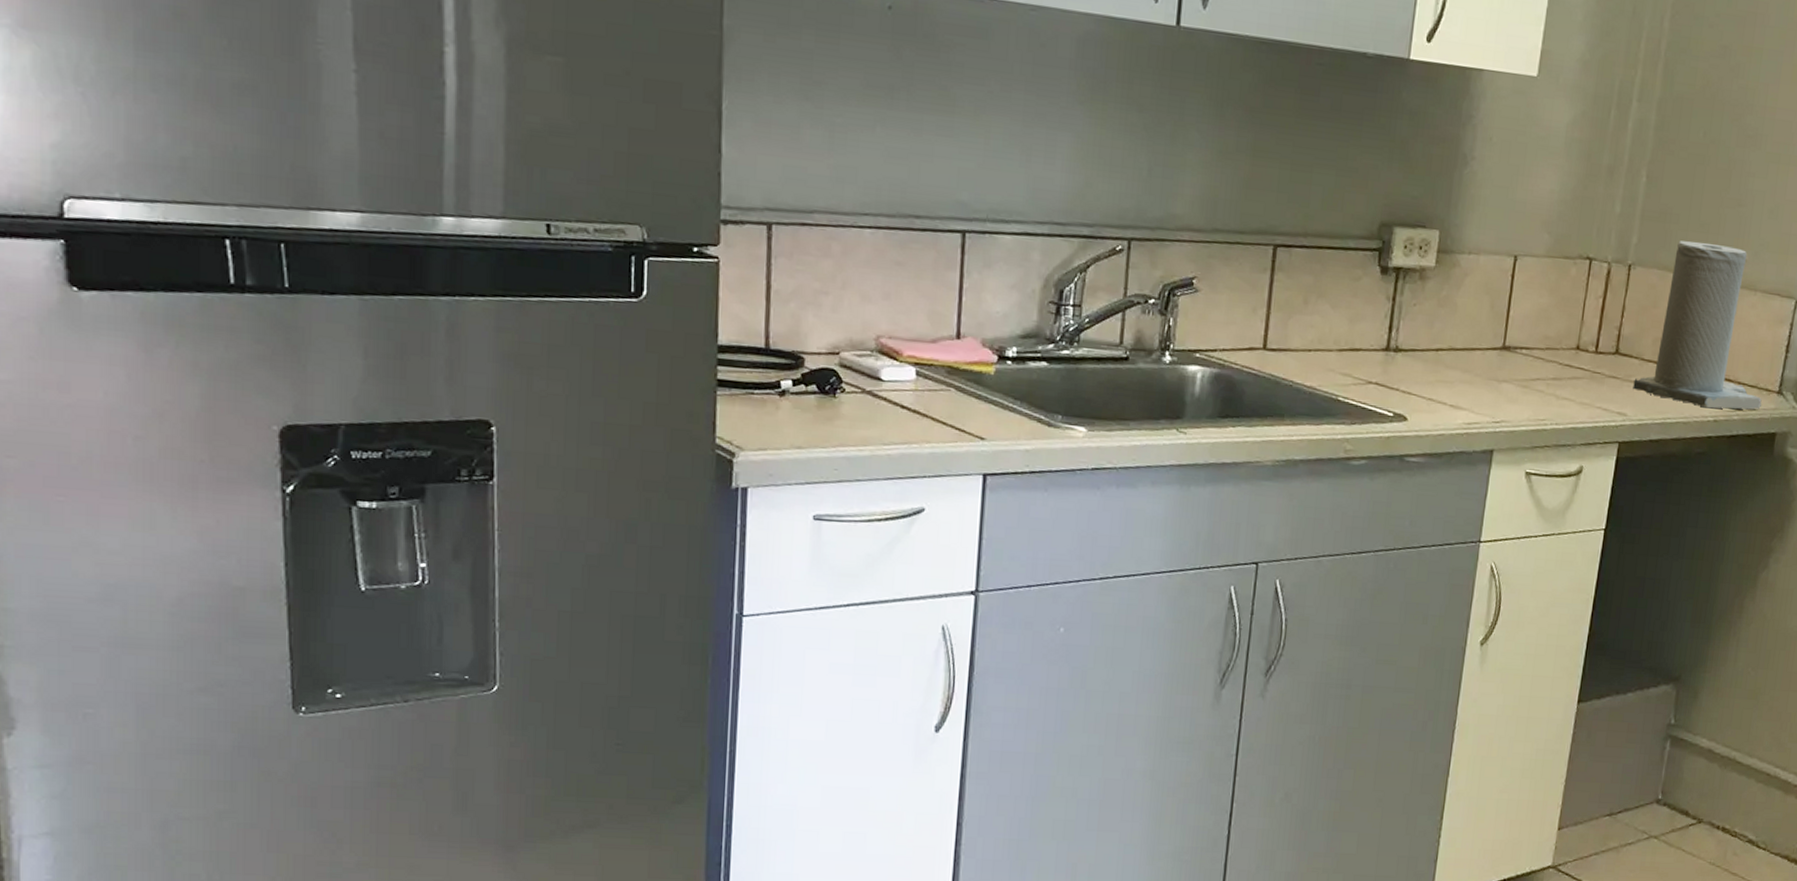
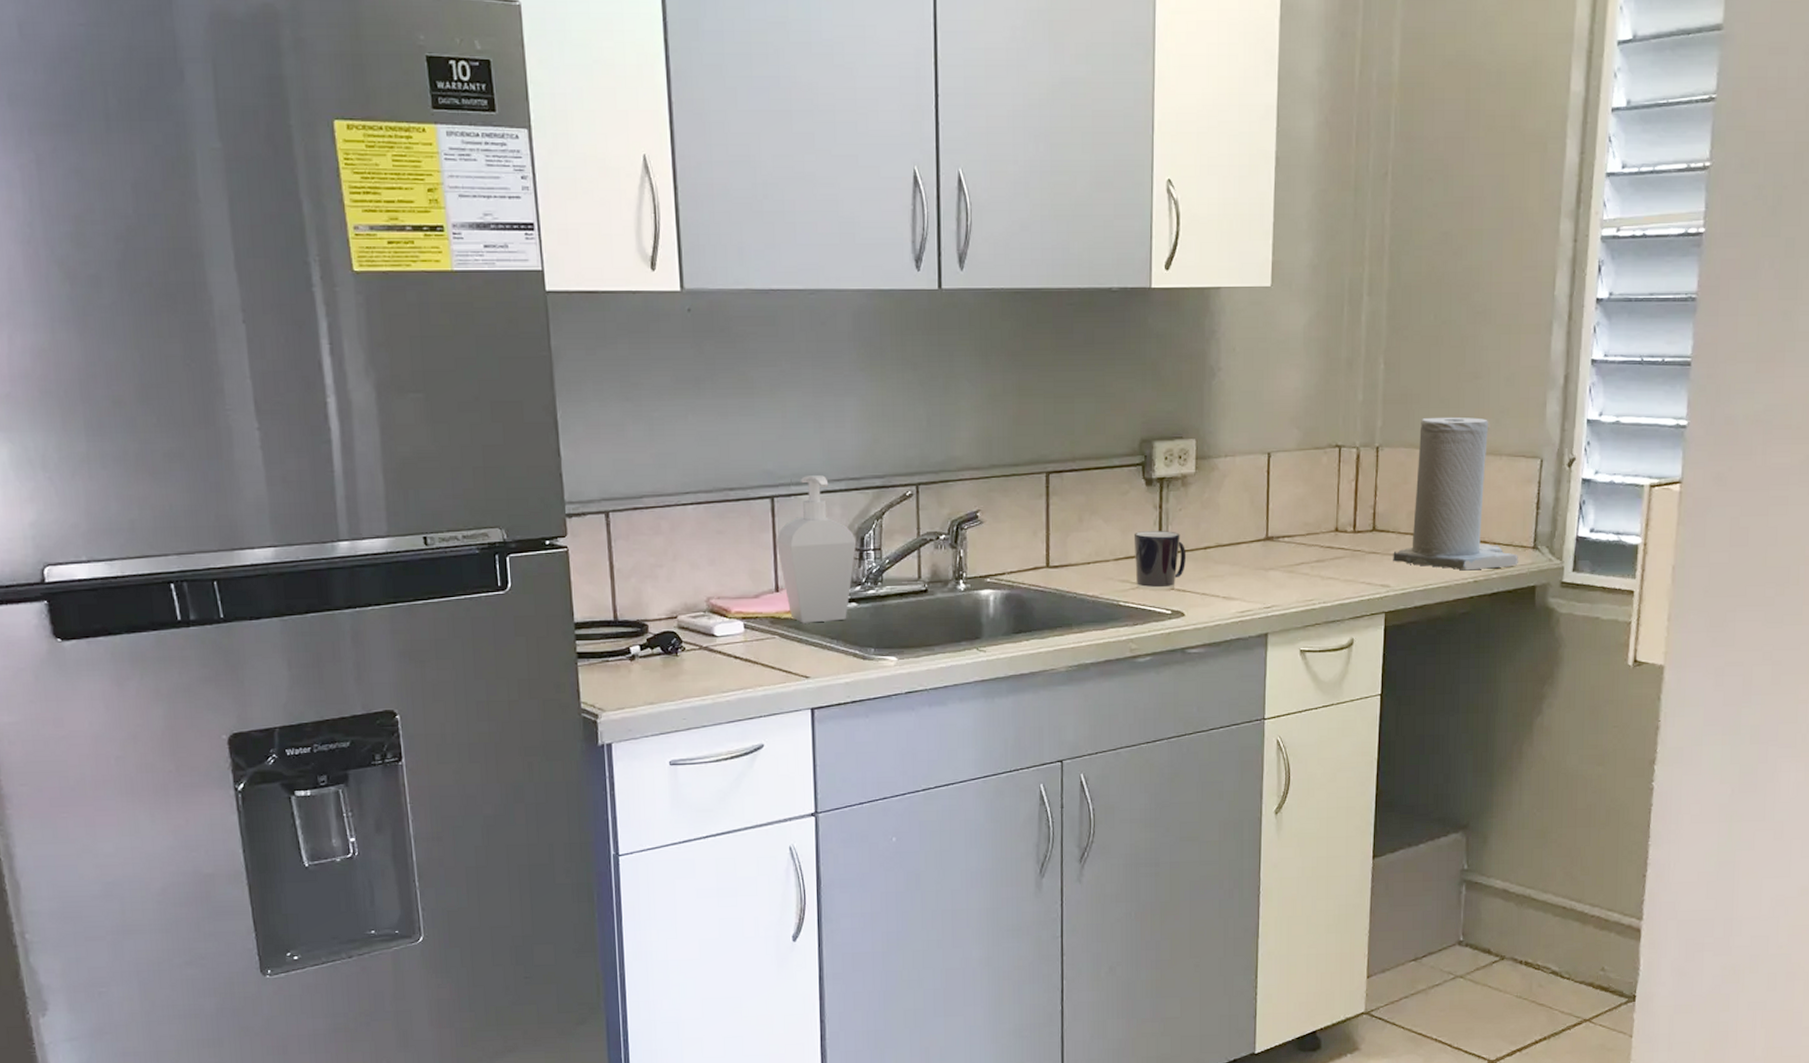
soap bottle: none [962,213,1055,380] -> present [775,475,857,623]
mug: none [1359,322,1416,391] -> present [1133,531,1186,591]

